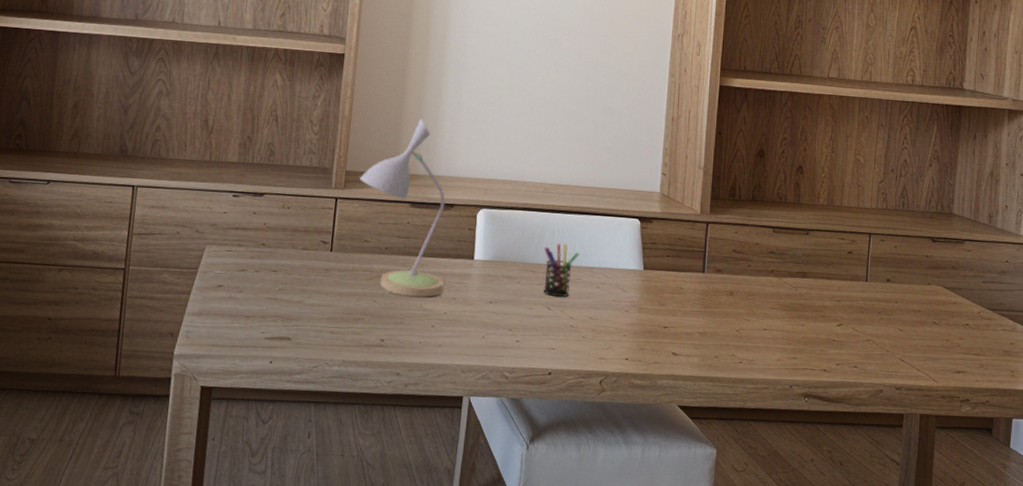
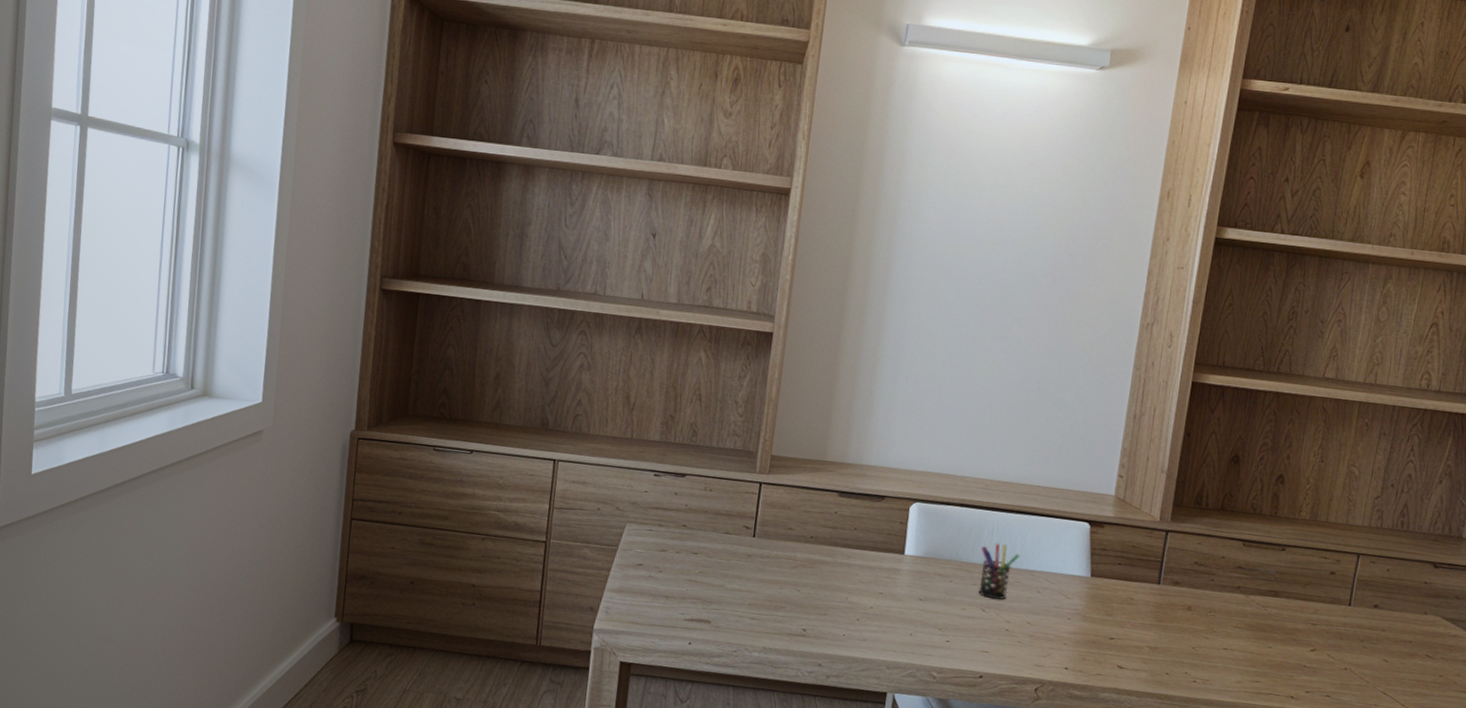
desk lamp: present [360,118,446,298] -> none [785,404,876,590]

